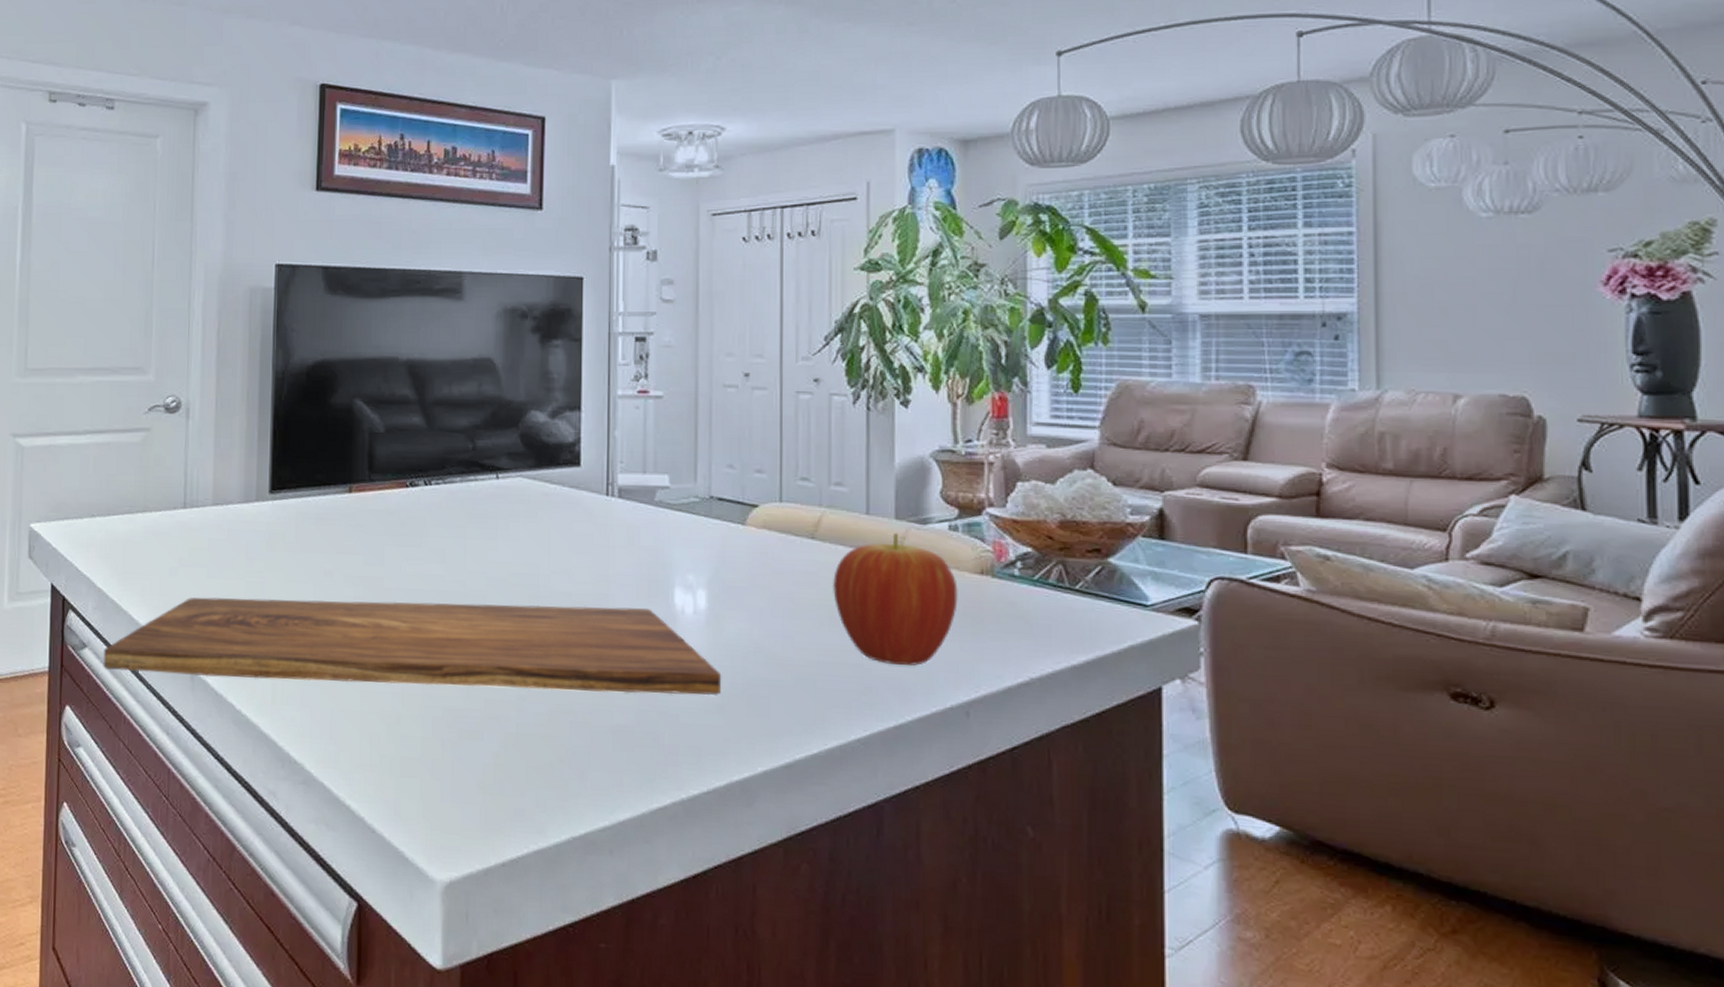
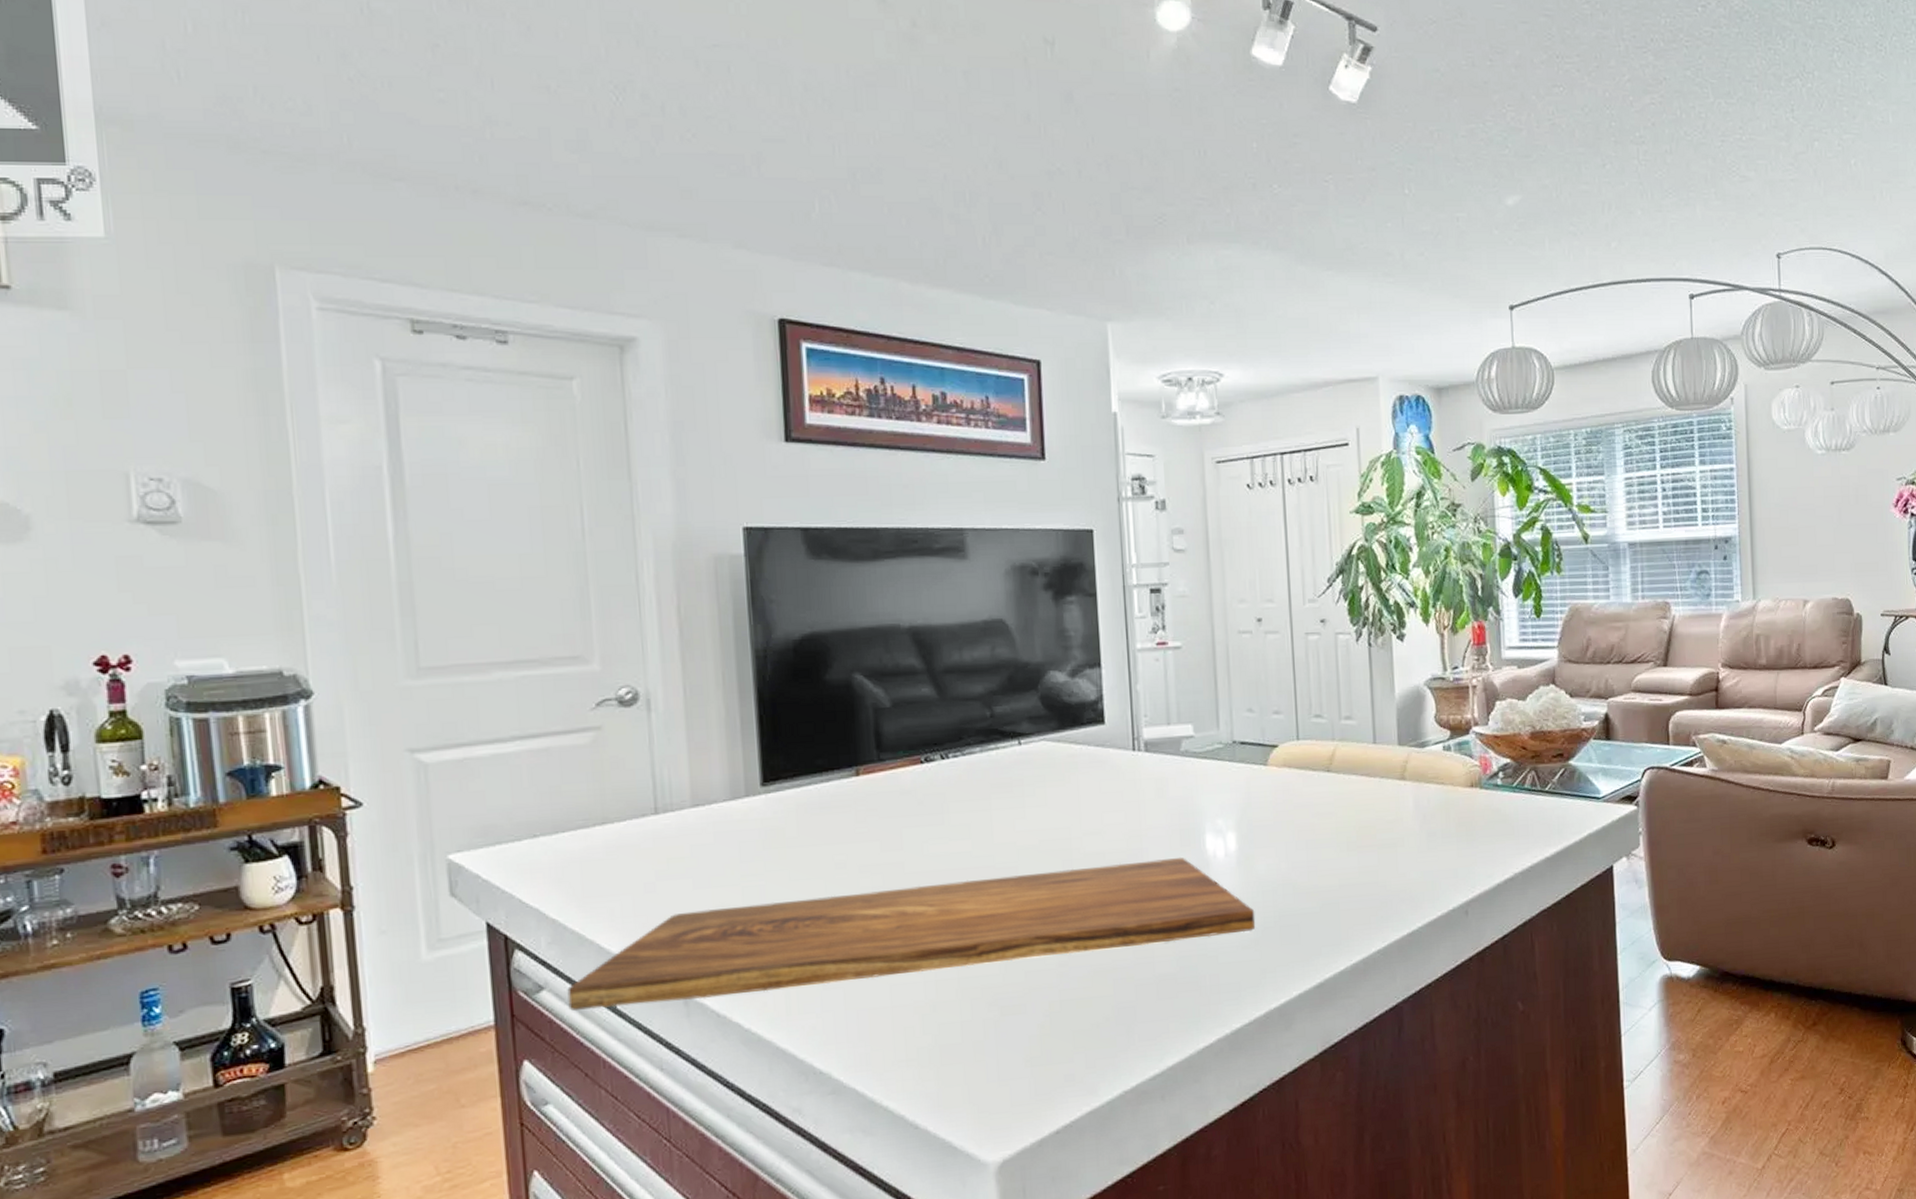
fruit: present [832,533,958,666] -> none [1347,758,1454,879]

